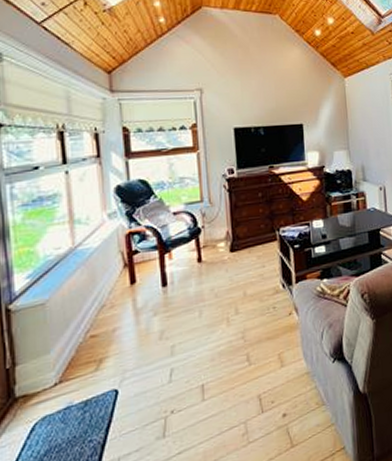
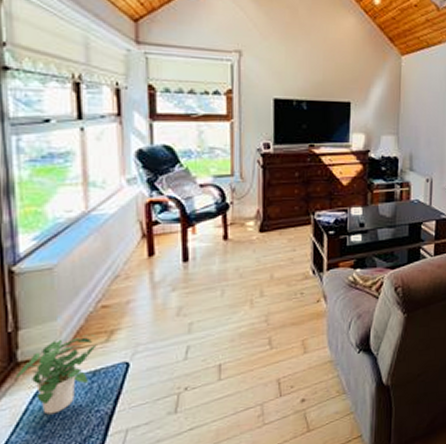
potted plant: none [13,364,89,449] -> present [14,335,99,415]

